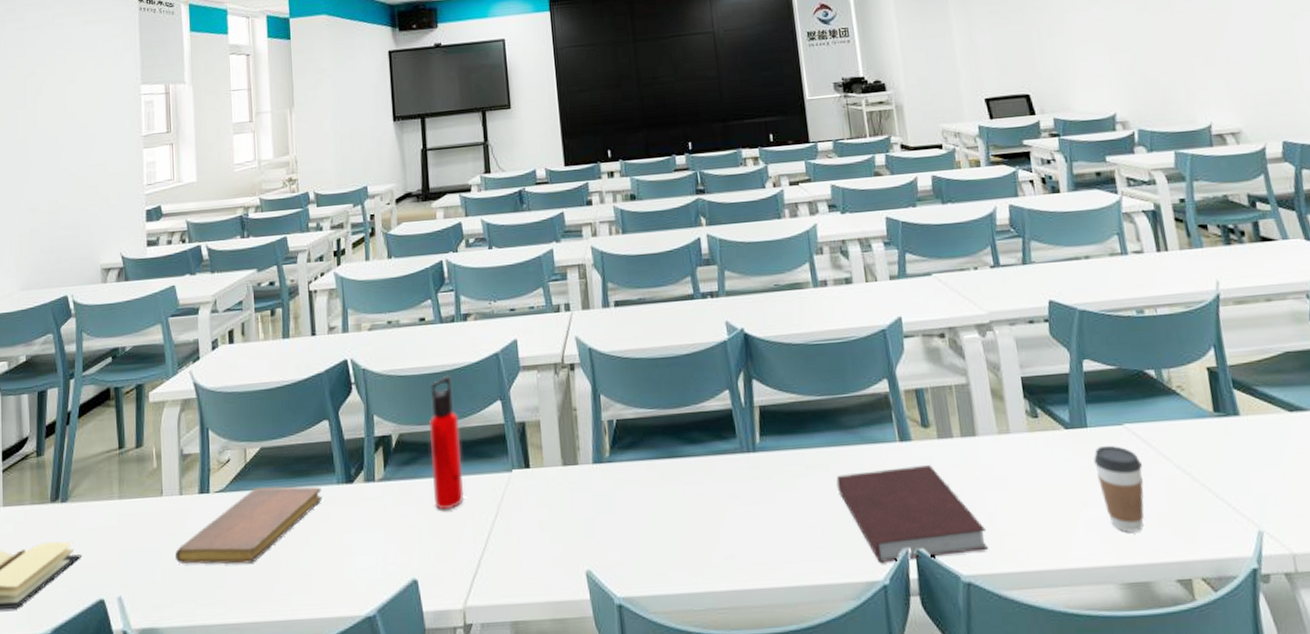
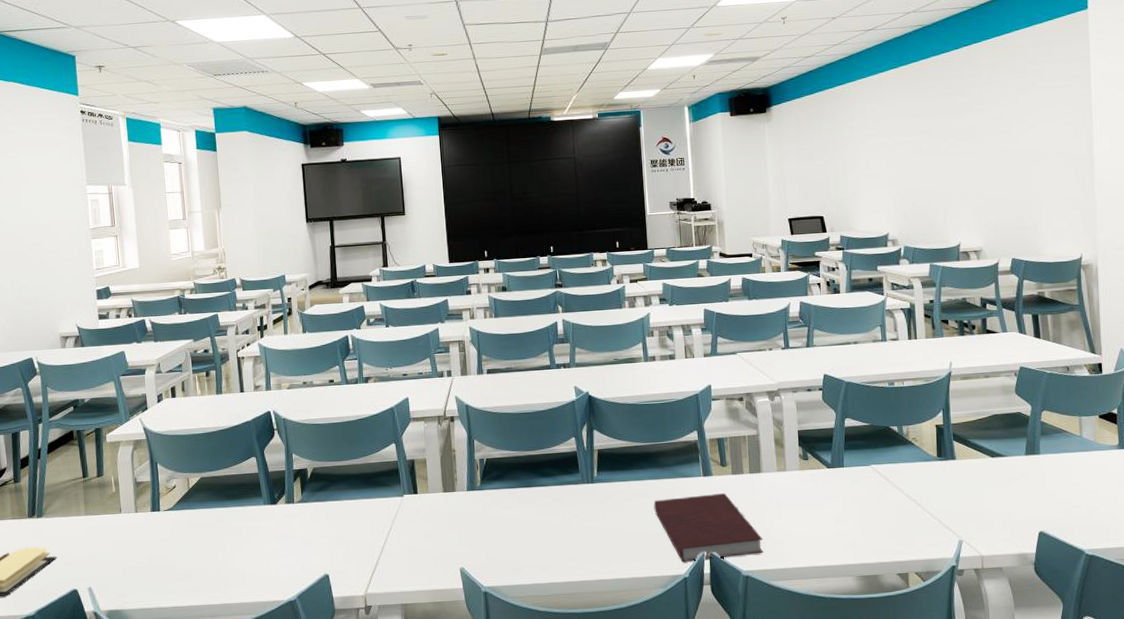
notebook: present [175,486,322,564] -> none [134,506,252,564]
water bottle: present [429,374,464,510] -> none [338,423,365,524]
coffee cup: present [1093,445,1145,532] -> none [846,480,881,541]

